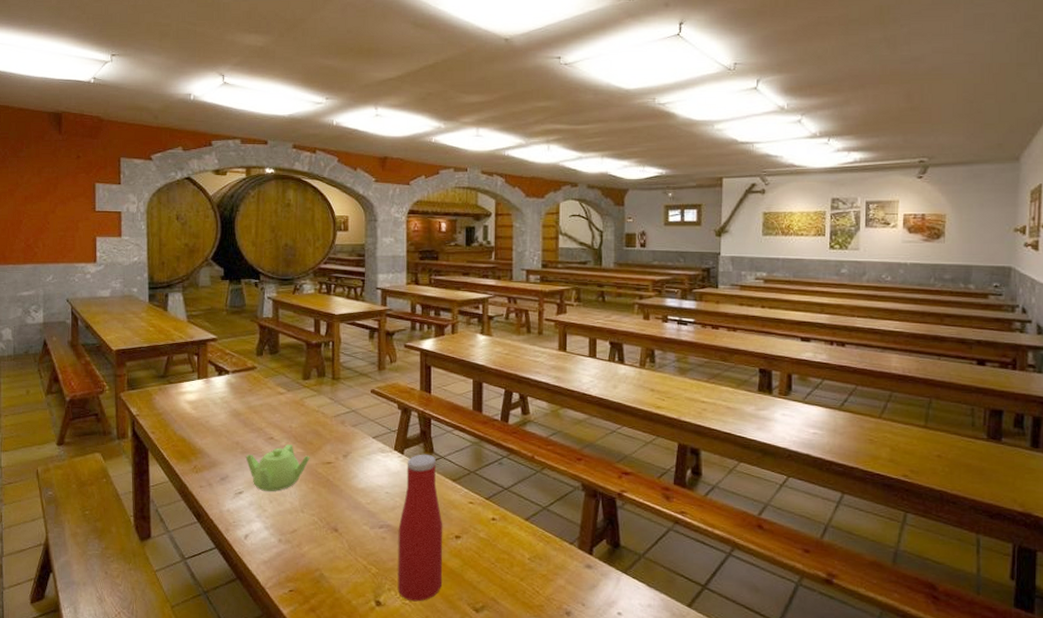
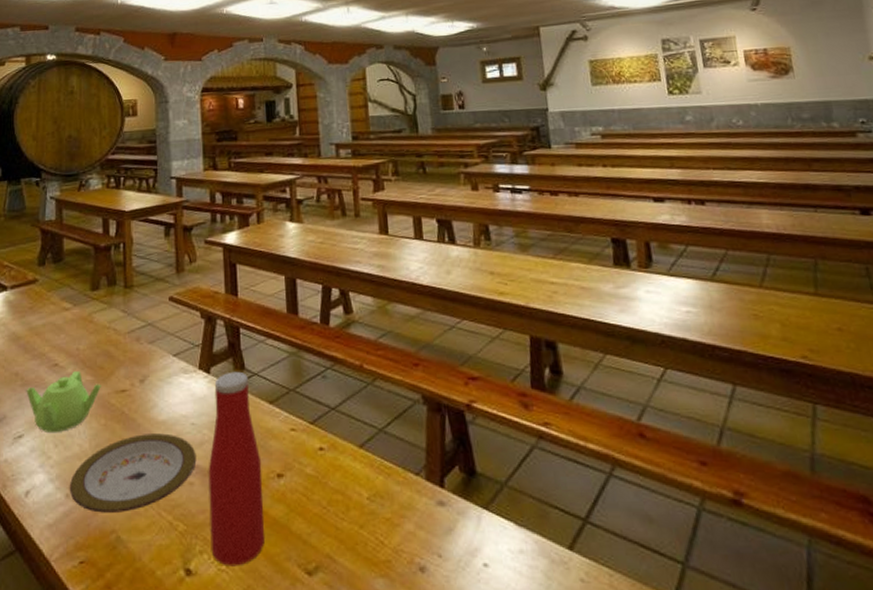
plate: none [282,498,389,556] -> present [70,433,197,513]

